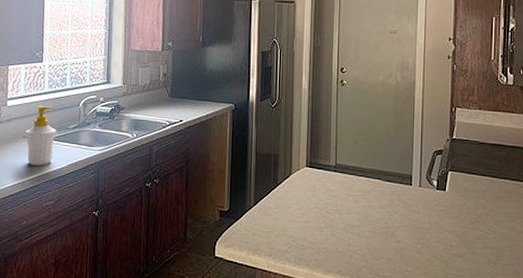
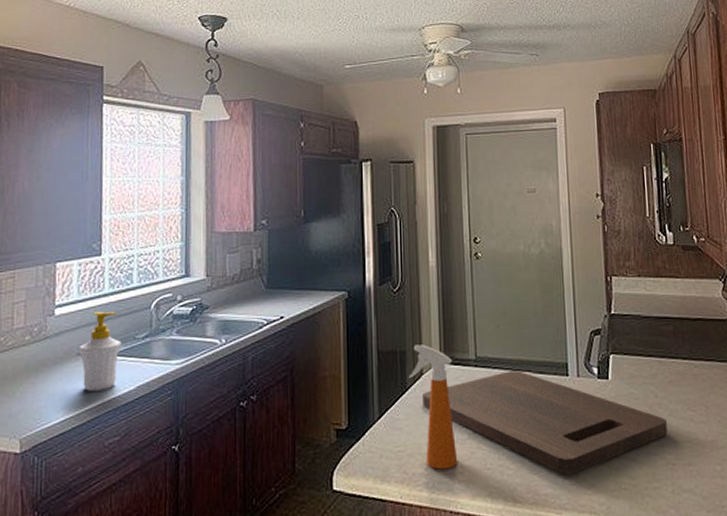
spray bottle: none [279,150,317,249] -> present [408,344,458,470]
cutting board: none [290,177,492,262] -> present [423,371,668,474]

